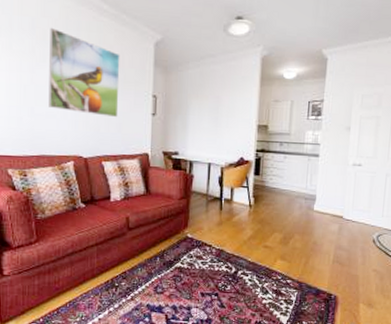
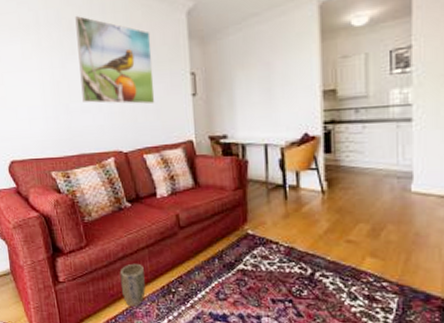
plant pot: none [66,259,91,299] -> present [119,263,146,307]

